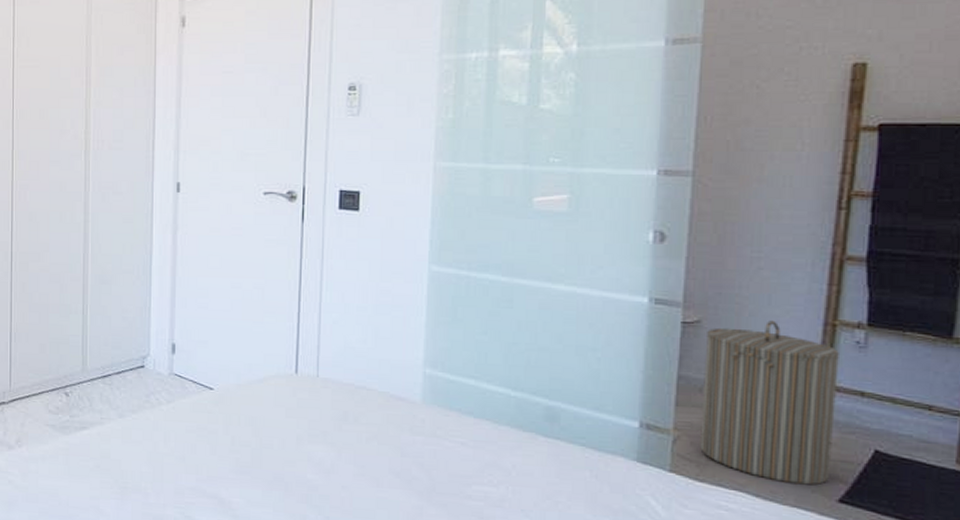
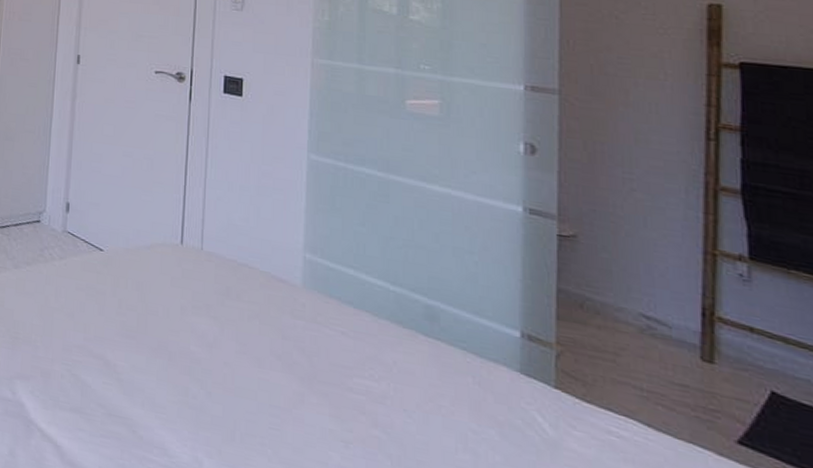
laundry hamper: present [700,320,839,485] -> none [583,243,726,422]

